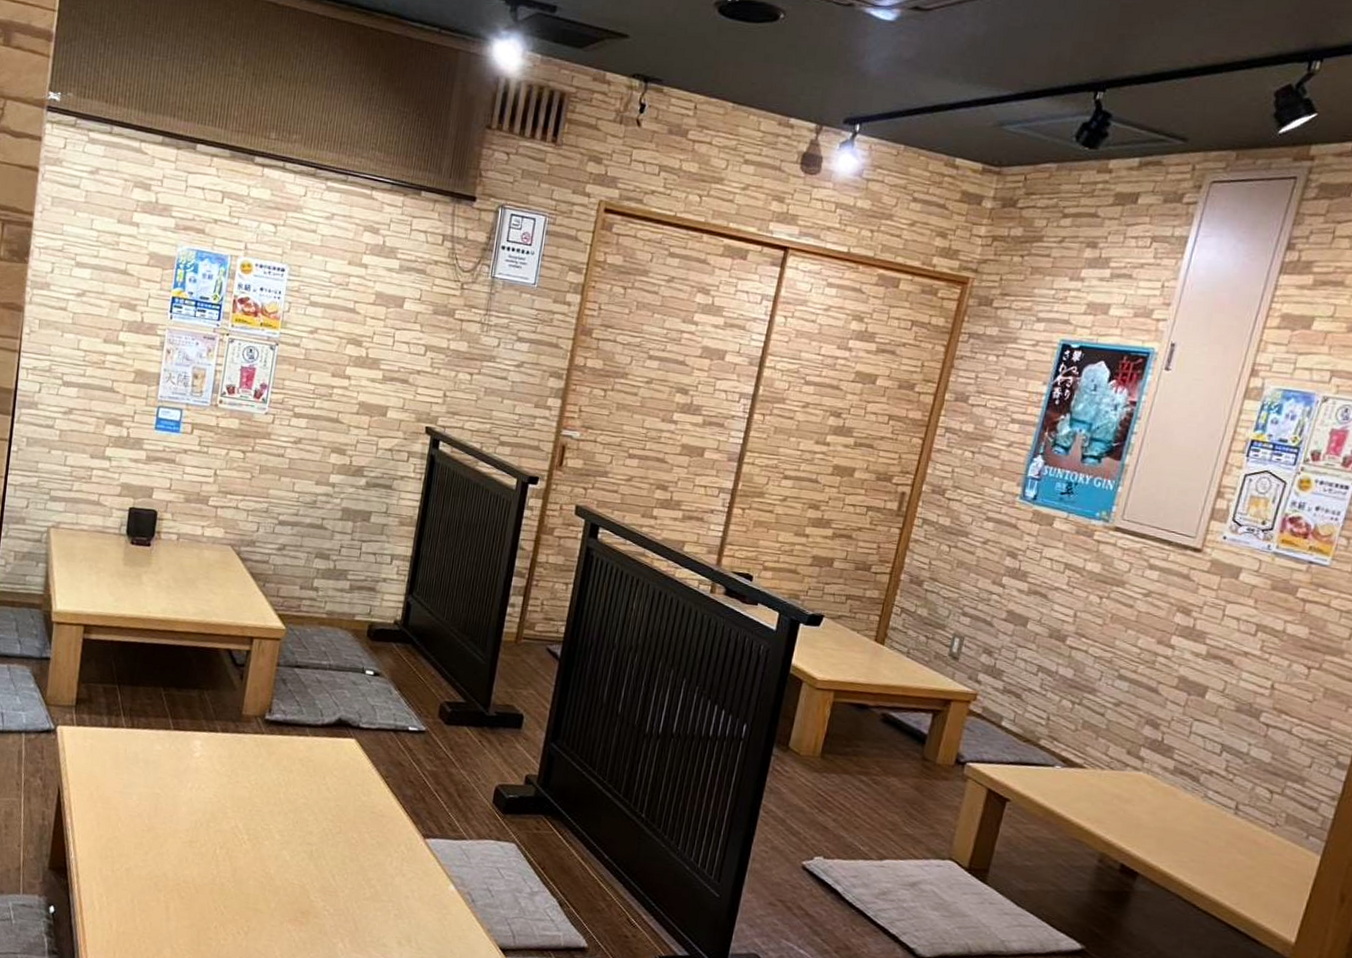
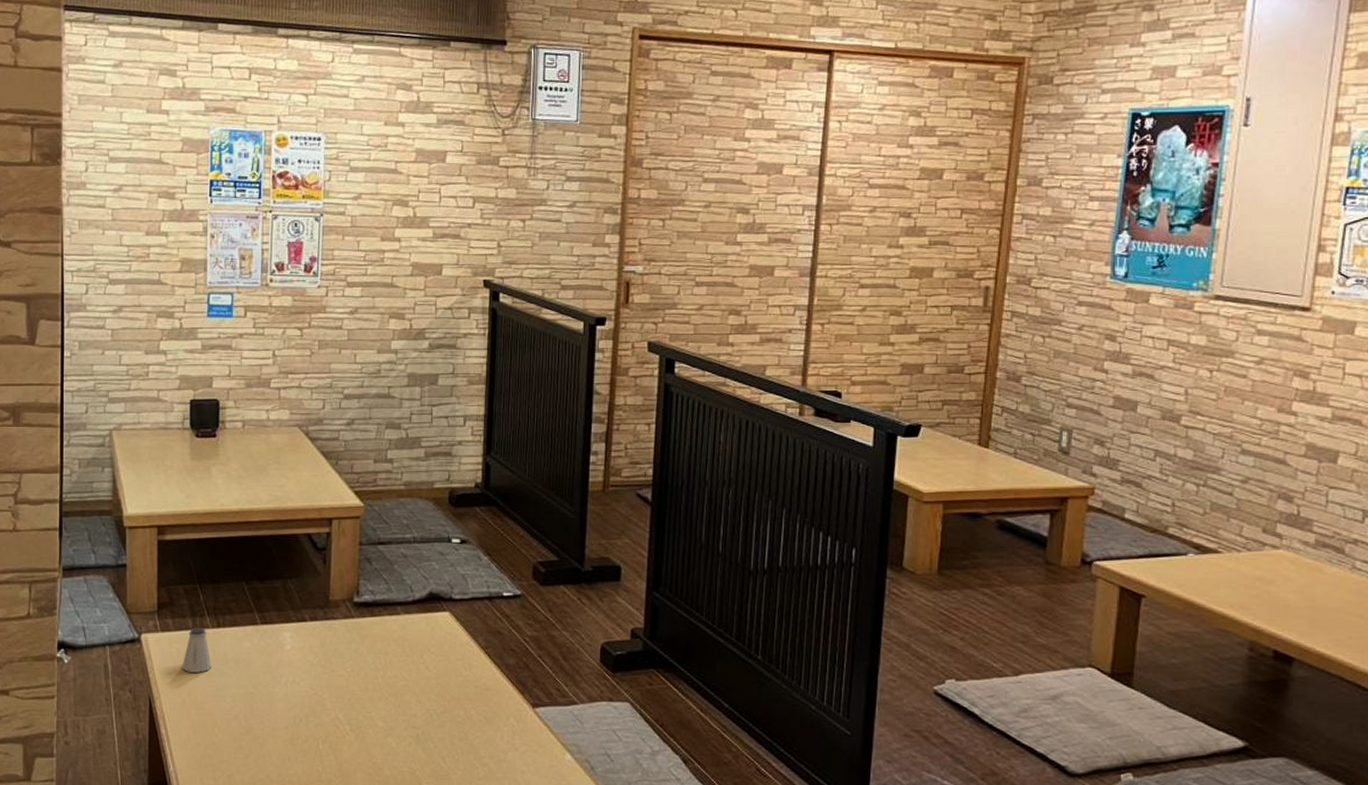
saltshaker: none [93,725,122,769] -> present [182,627,212,673]

